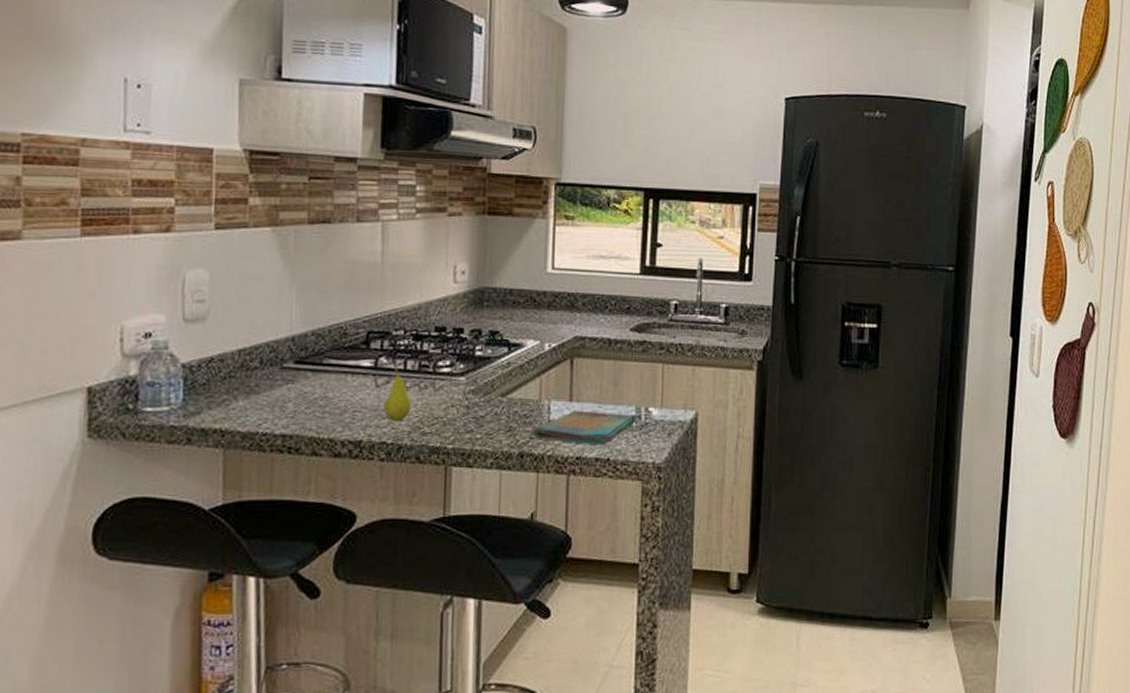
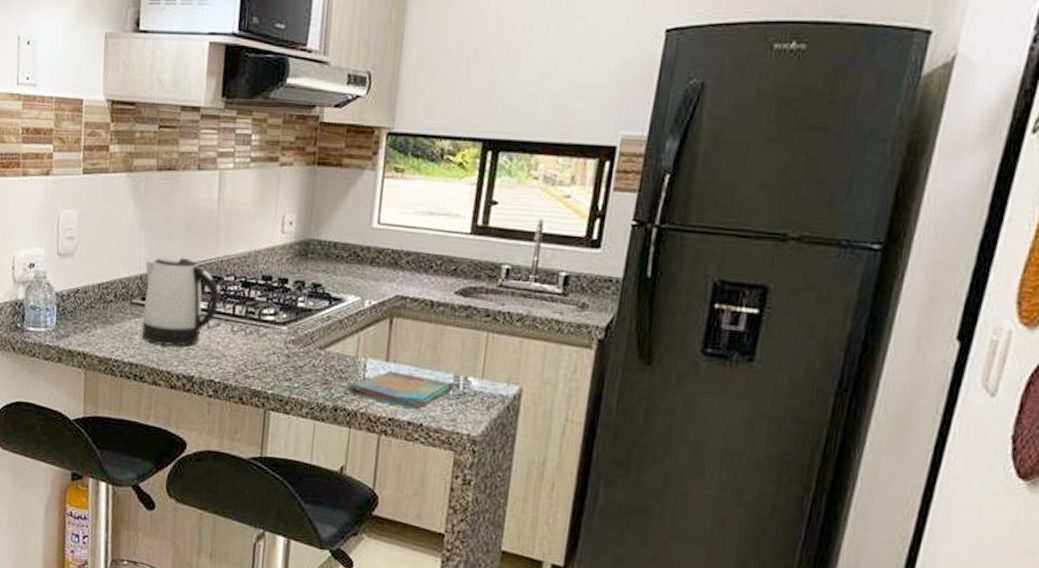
kettle: none [296,313,388,410] -> present [142,256,219,346]
fruit: present [383,367,411,422] -> none [213,311,238,363]

